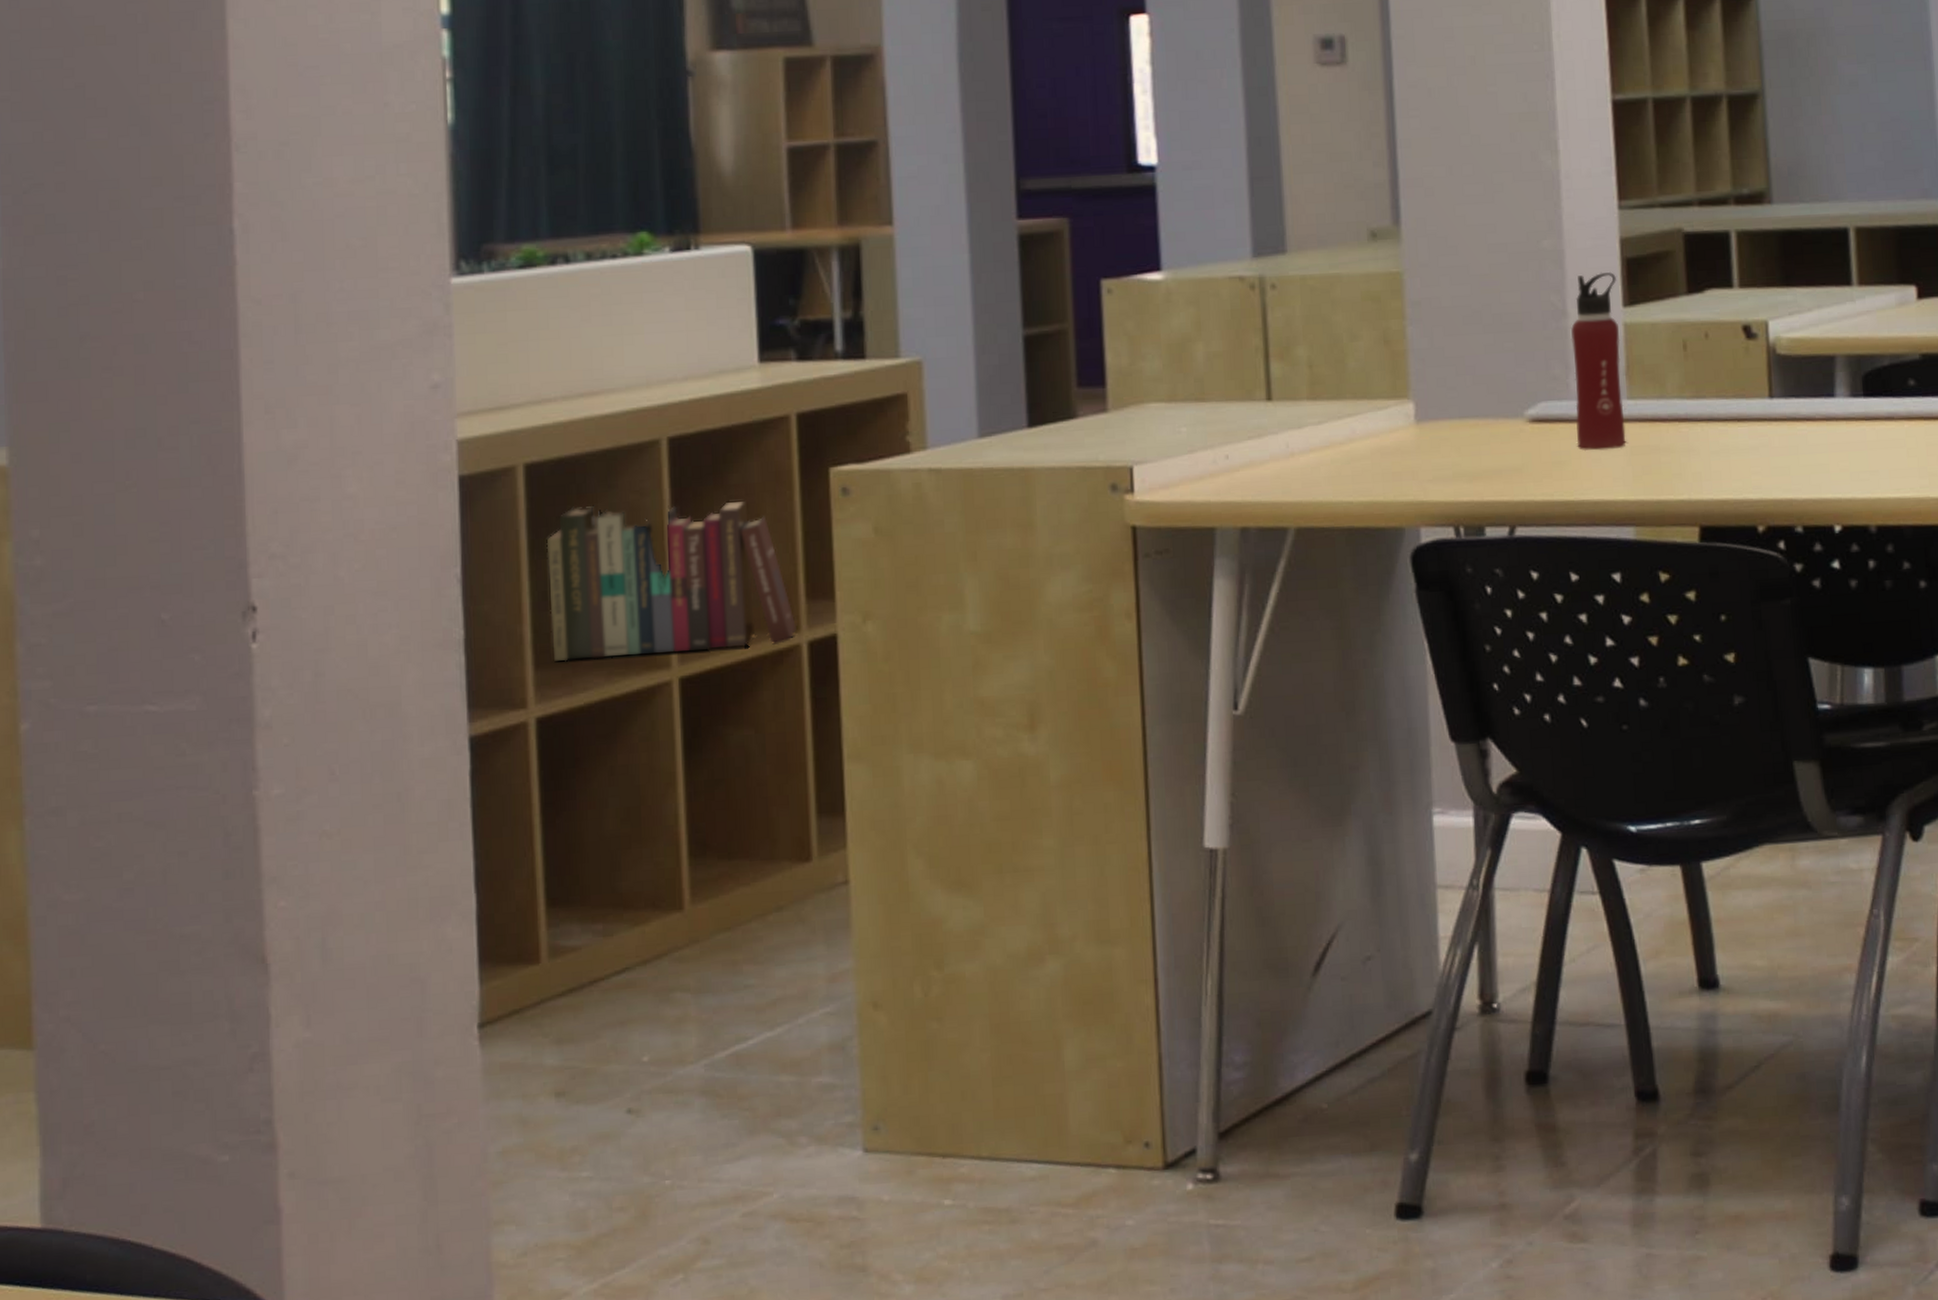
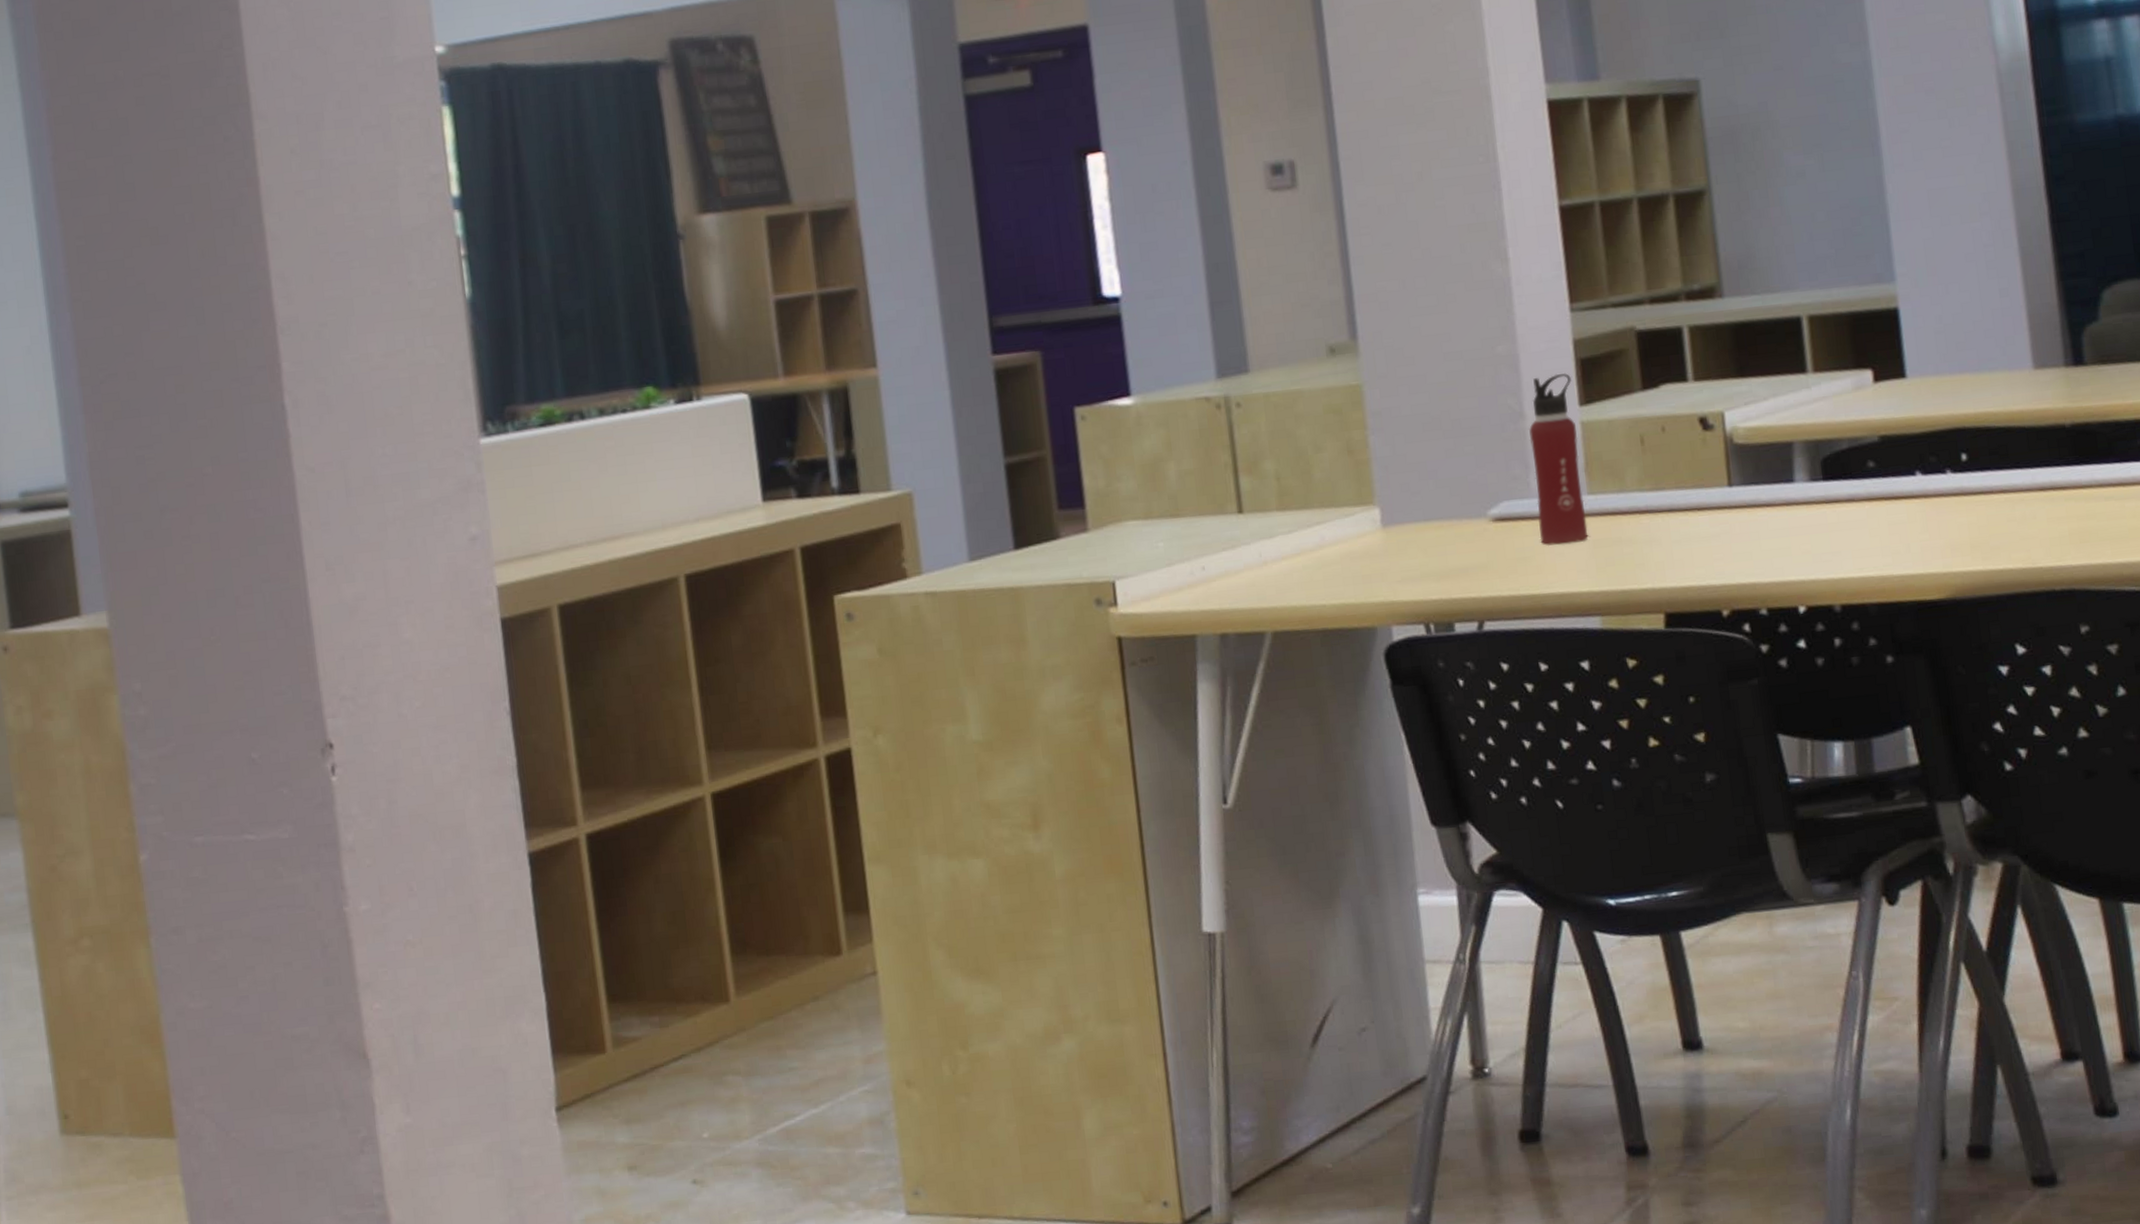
books: present [546,500,796,662] -> none [583,629,814,782]

